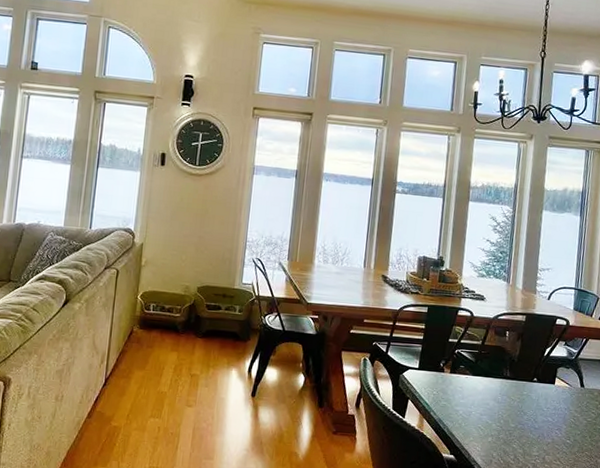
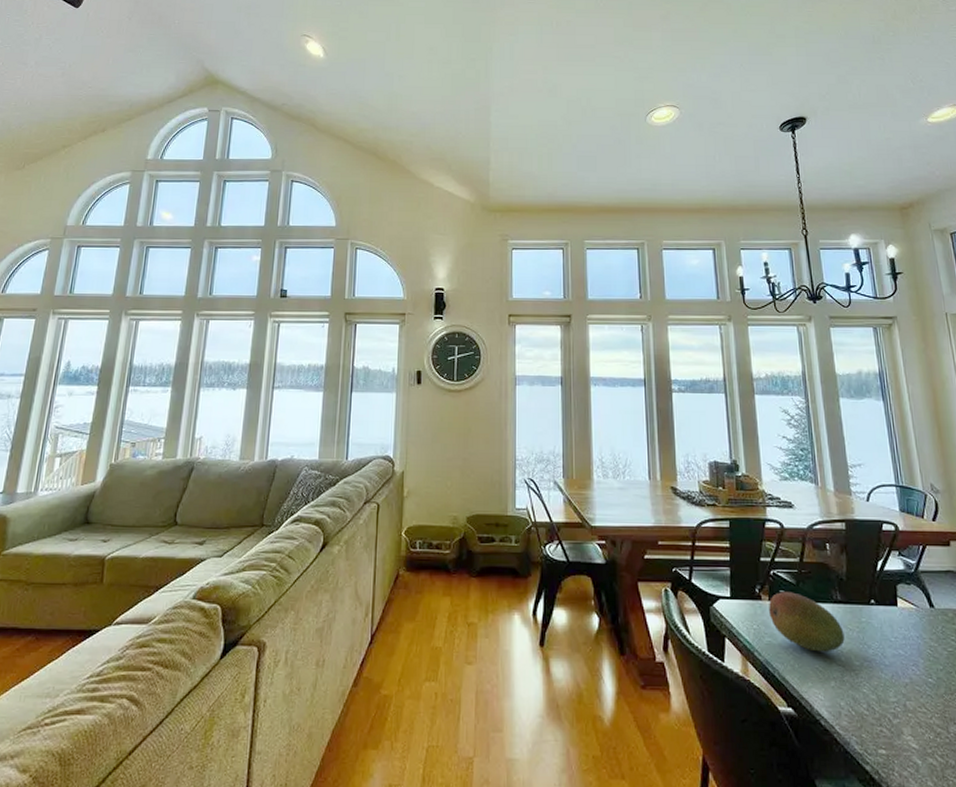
fruit: none [448,367,507,416] -> present [769,592,845,652]

